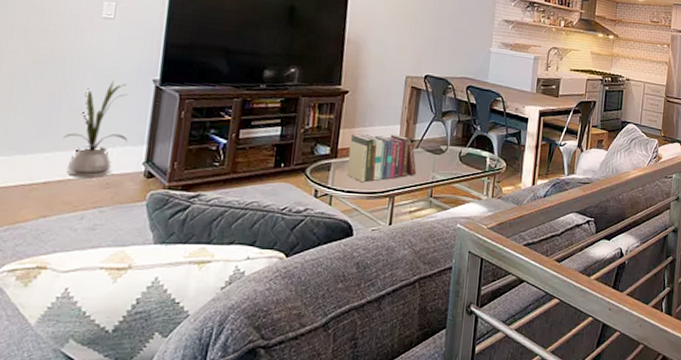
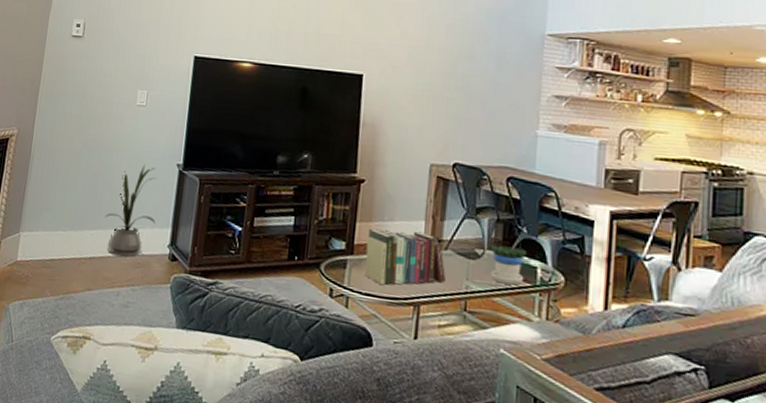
flowerpot: none [452,141,480,173] -> present [490,245,528,286]

